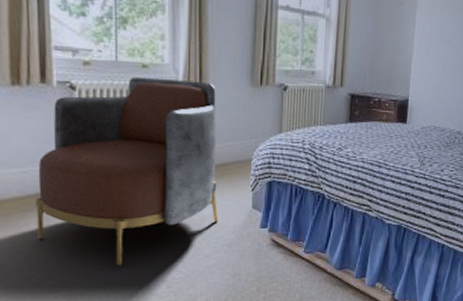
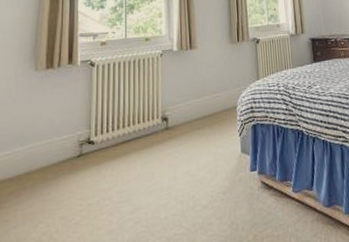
armchair: present [36,77,219,267] -> none [57,45,214,227]

